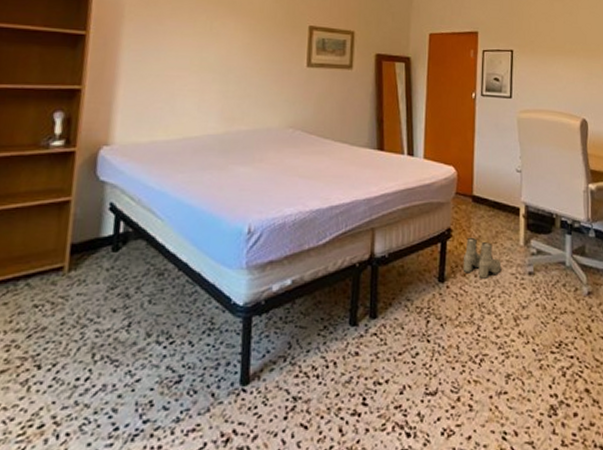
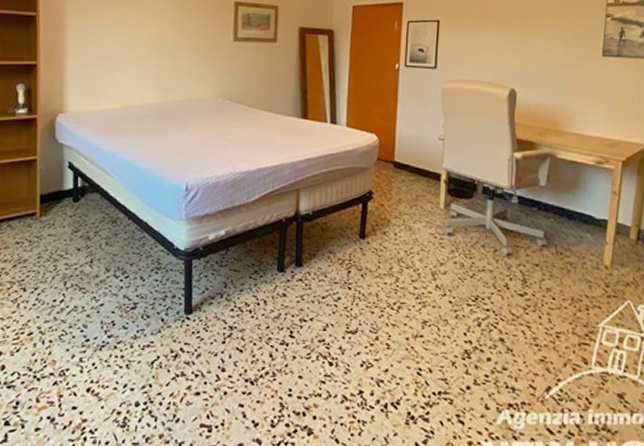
boots: present [463,237,502,279] -> none [383,199,421,237]

